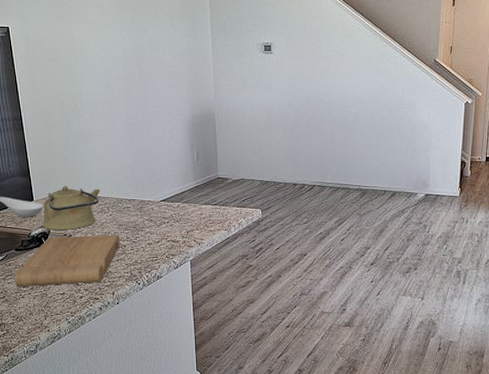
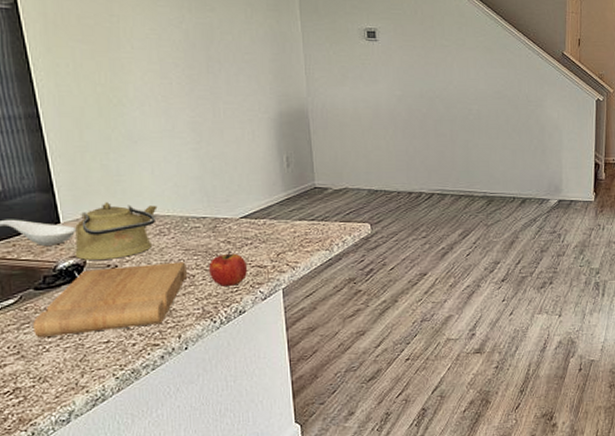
fruit: none [136,227,165,256] -> present [209,250,248,286]

